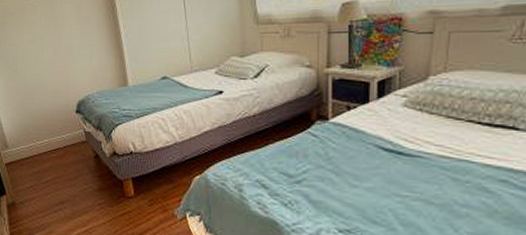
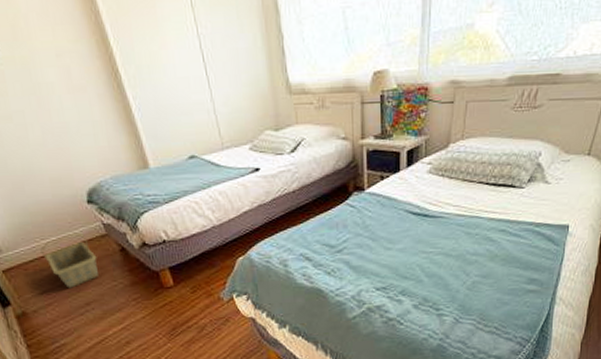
basket: none [35,138,76,186] -> present [40,234,98,288]

